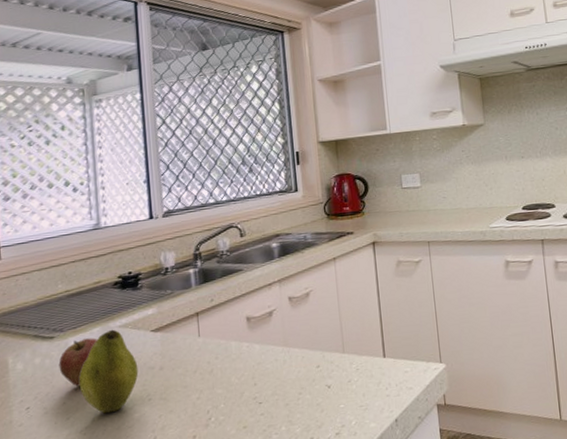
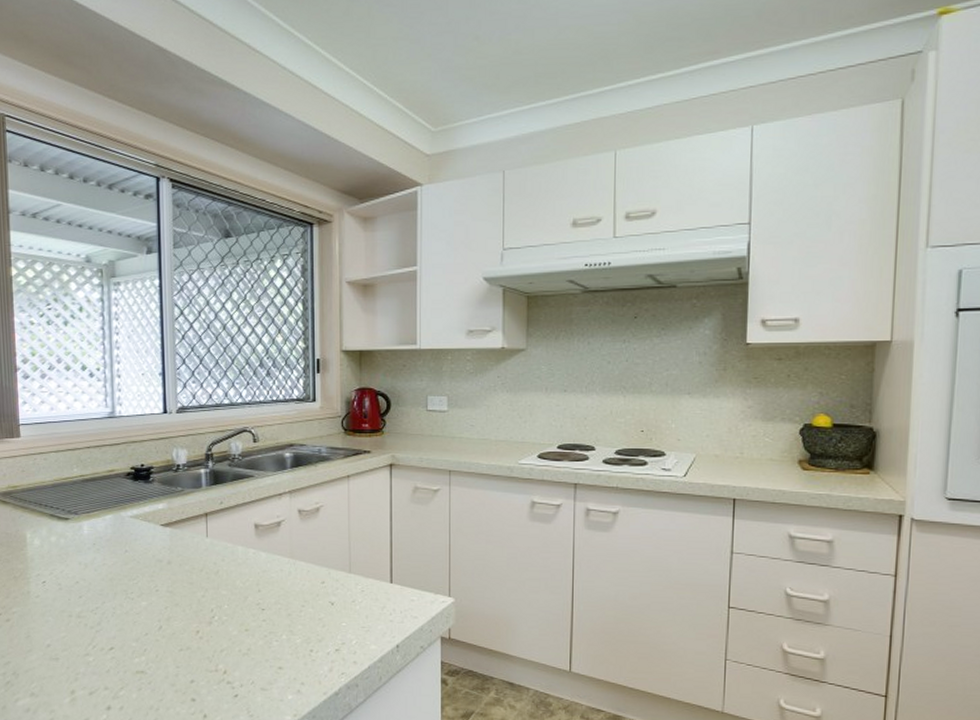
fruit: present [58,338,97,387] -> none [73,524,109,569]
fruit: present [79,329,139,414] -> none [92,518,147,598]

